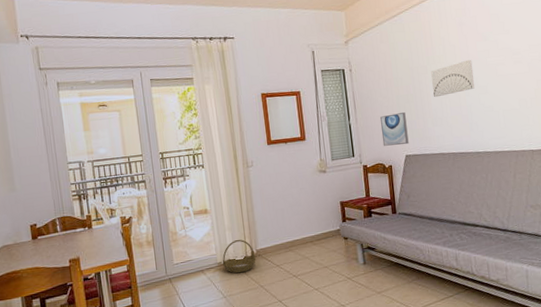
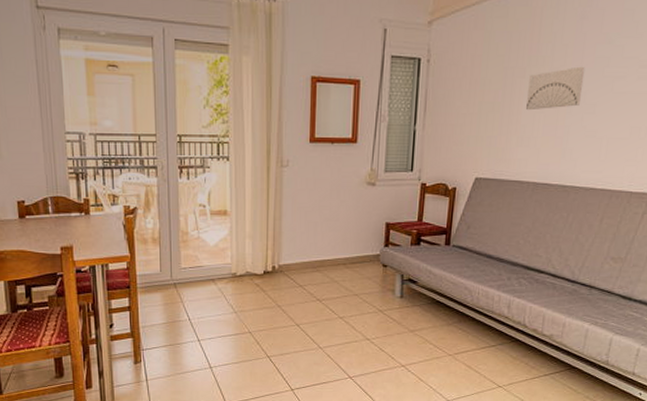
basket: present [222,239,256,273] -> none [237,250,277,288]
wall art: present [380,112,409,146] -> none [450,124,486,165]

